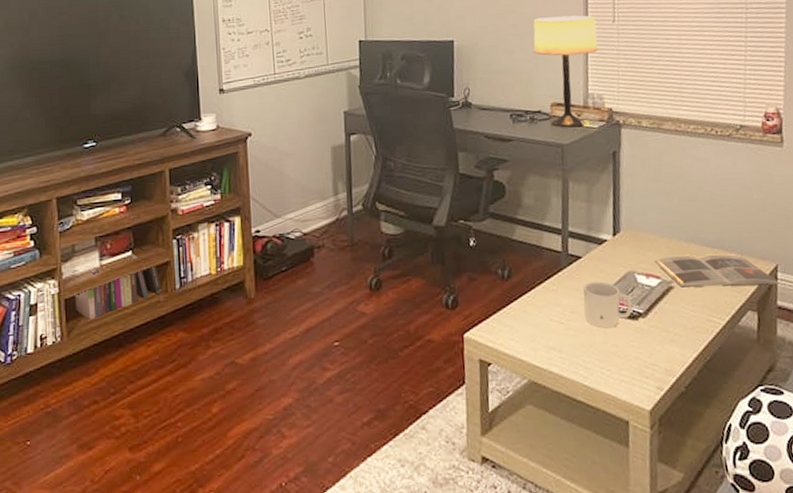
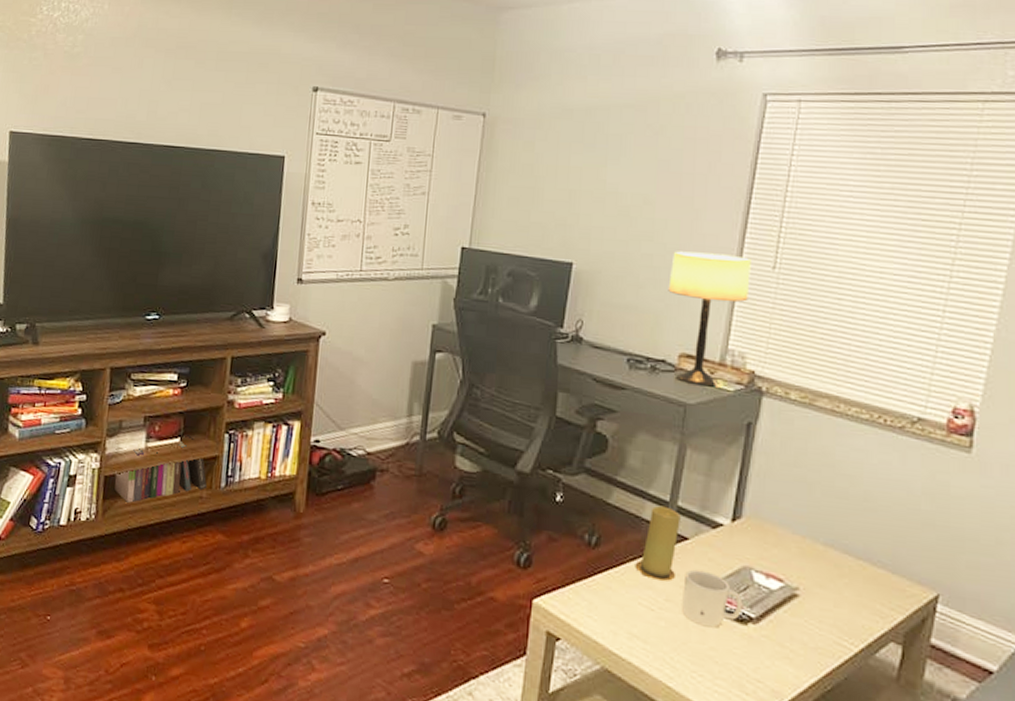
candle: none [542,233,576,298] -> present [635,505,681,582]
magazine: present [654,254,781,287] -> none [779,558,939,618]

